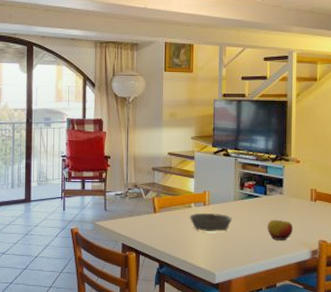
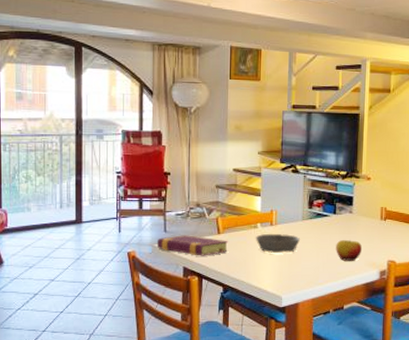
book: none [97,213,163,234] -> present [156,235,228,256]

